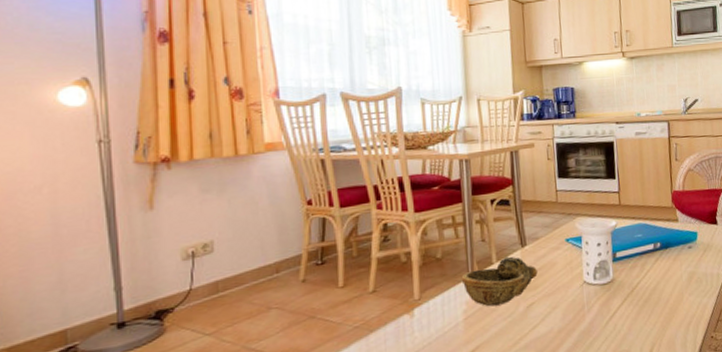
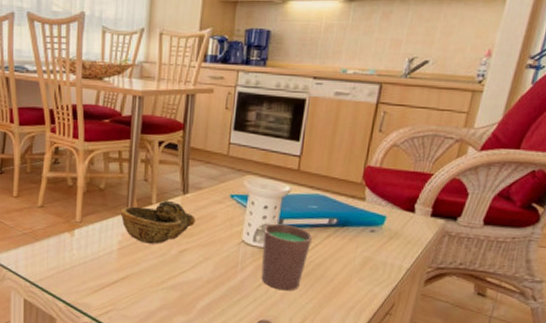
cup: none [601,256,644,323] -> present [261,223,312,291]

